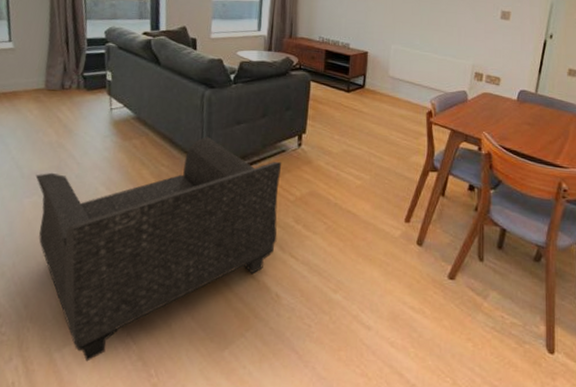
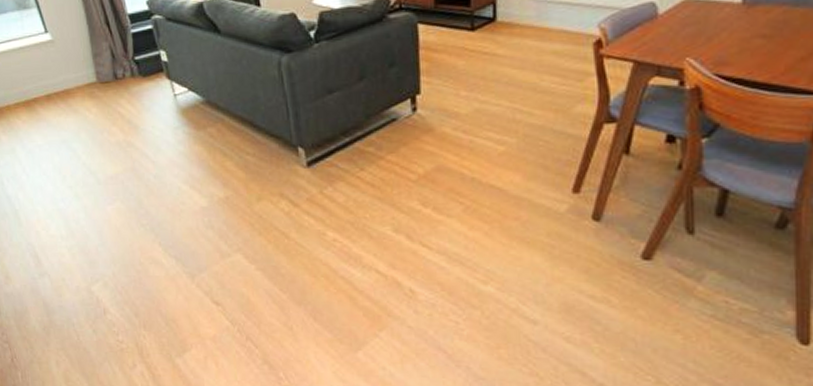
armchair: present [35,136,282,362] -> none [112,113,402,366]

